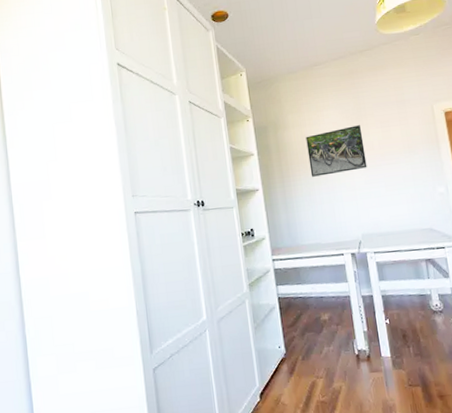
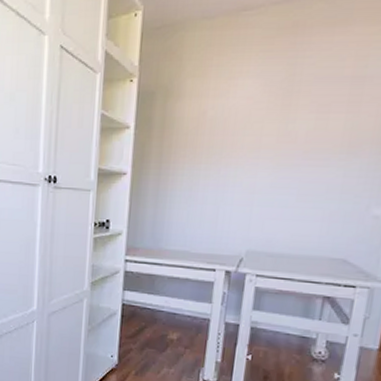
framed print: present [305,125,367,177] -> none [198,105,287,168]

